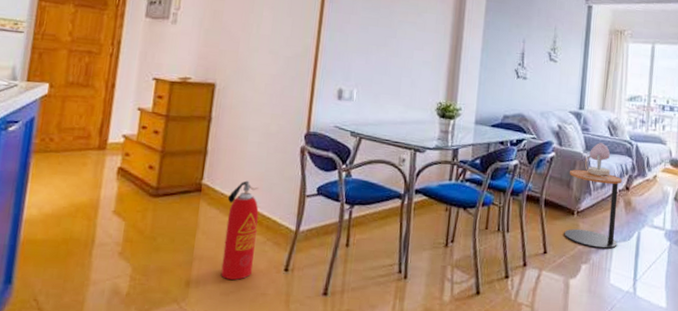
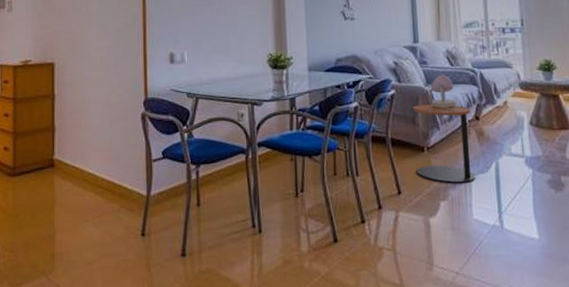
fire extinguisher: present [221,180,259,280] -> none [80,152,110,249]

